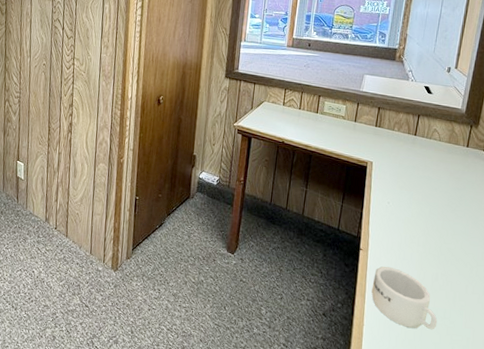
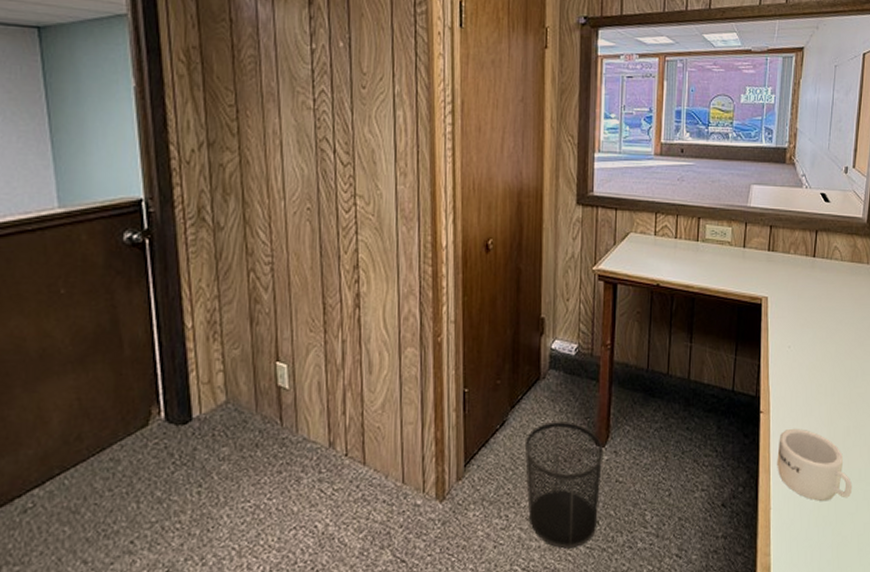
waste bin: none [174,229,233,323] -> present [524,421,604,549]

